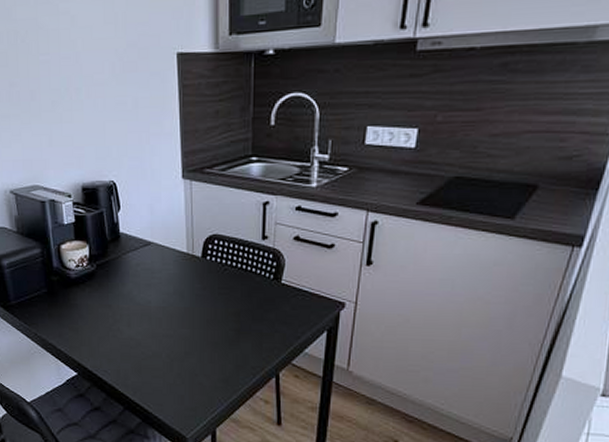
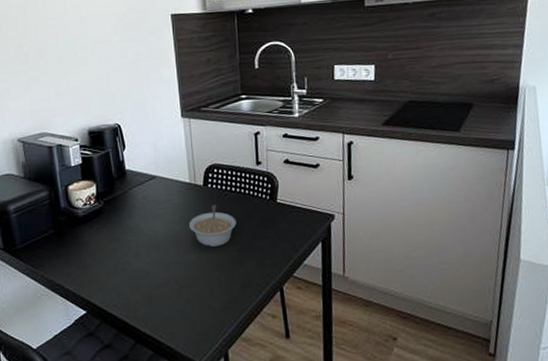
legume: none [184,279,235,325] -> present [189,205,237,248]

